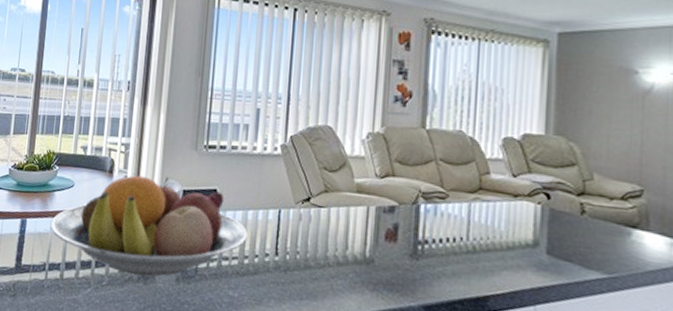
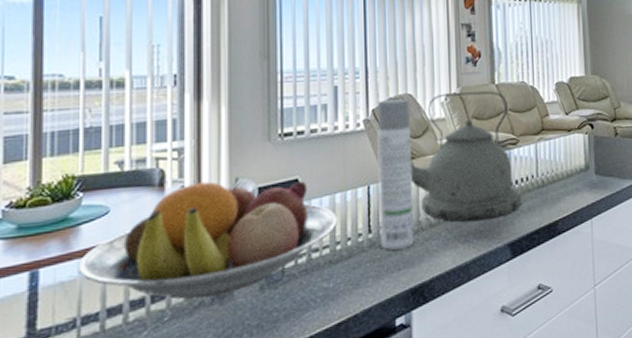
spray bottle: none [285,129,329,280] -> present [377,99,415,250]
kettle: none [323,130,446,275] -> present [411,91,522,222]

